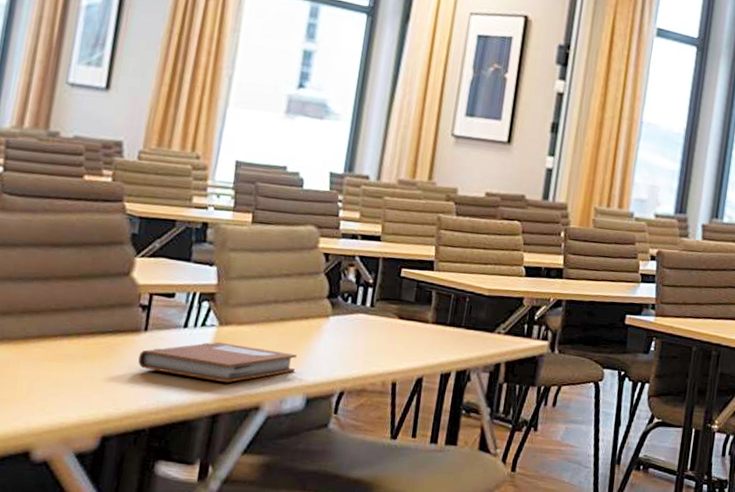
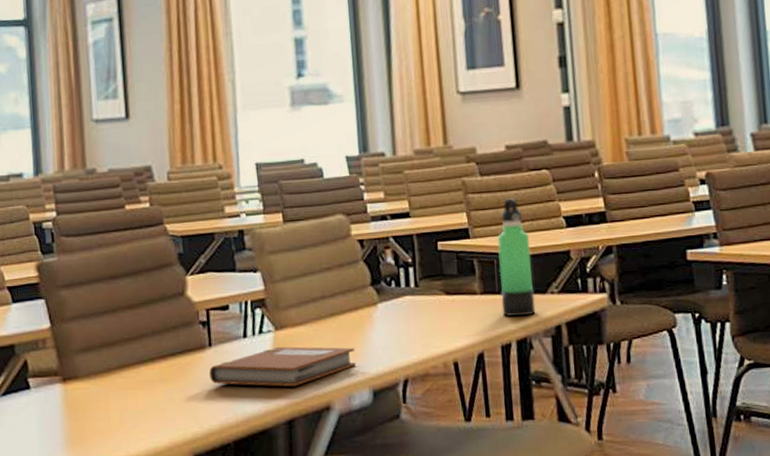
thermos bottle: none [448,240,490,350] -> present [497,198,536,317]

